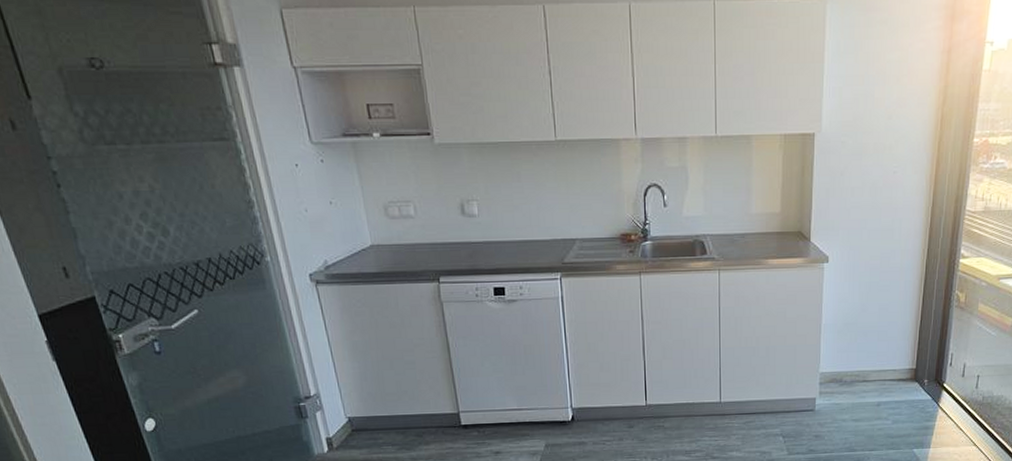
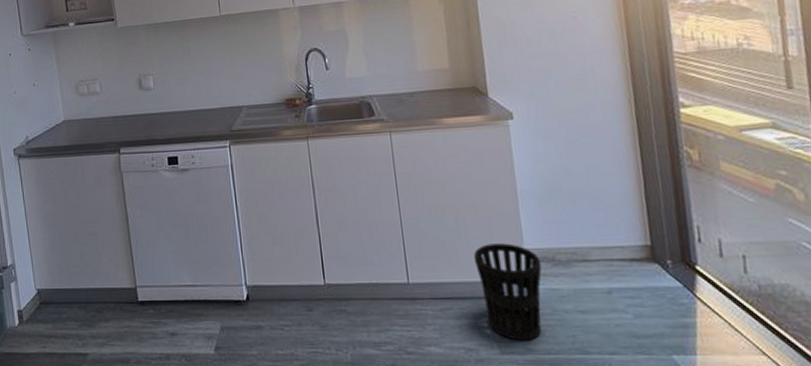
wastebasket: none [778,368,831,444] -> present [474,243,542,341]

